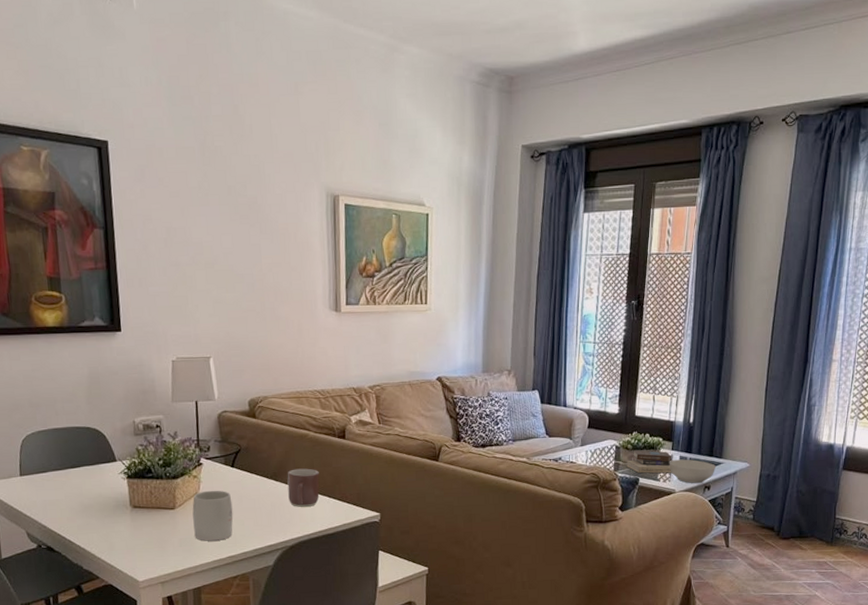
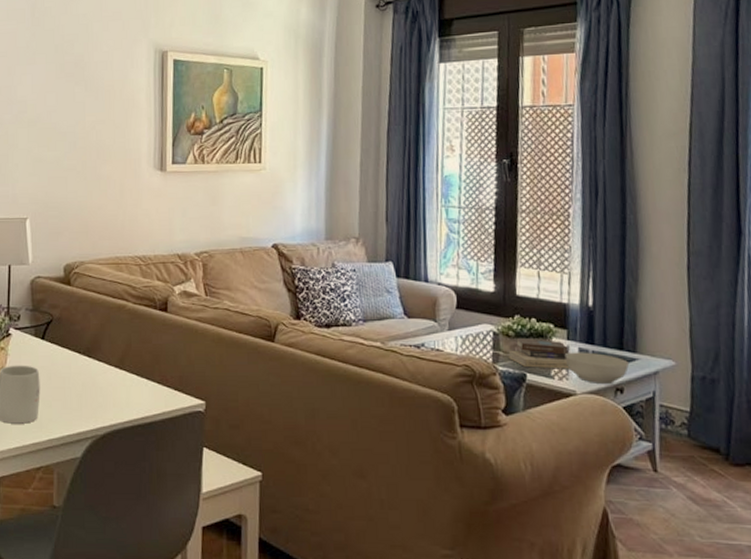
mug: present [287,468,320,507] -> none [101,344,137,389]

